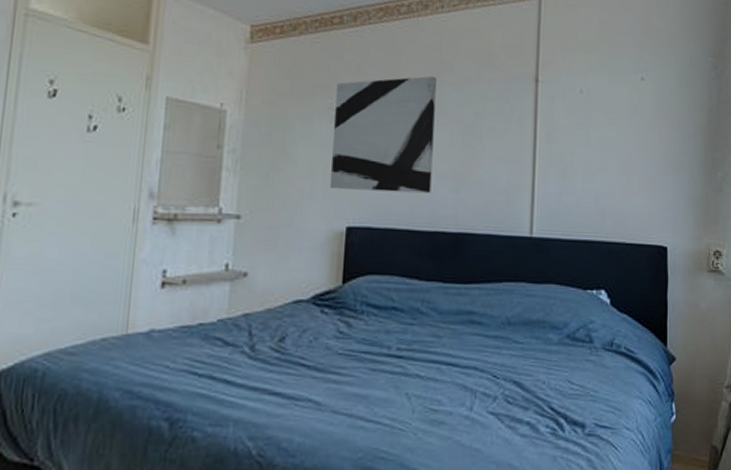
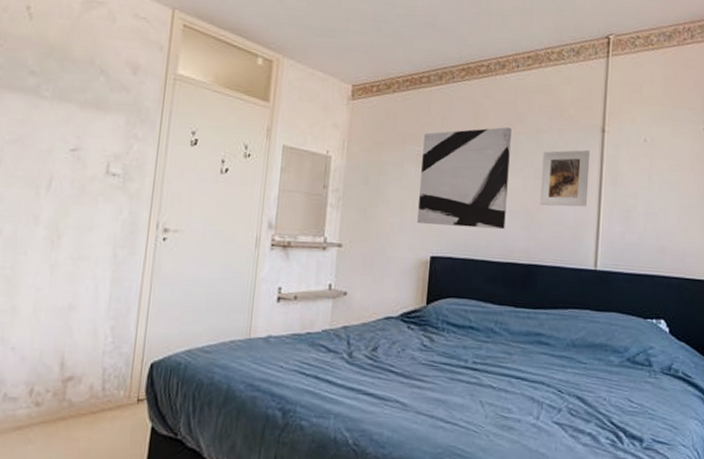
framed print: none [469,101,524,167] -> present [540,149,591,207]

